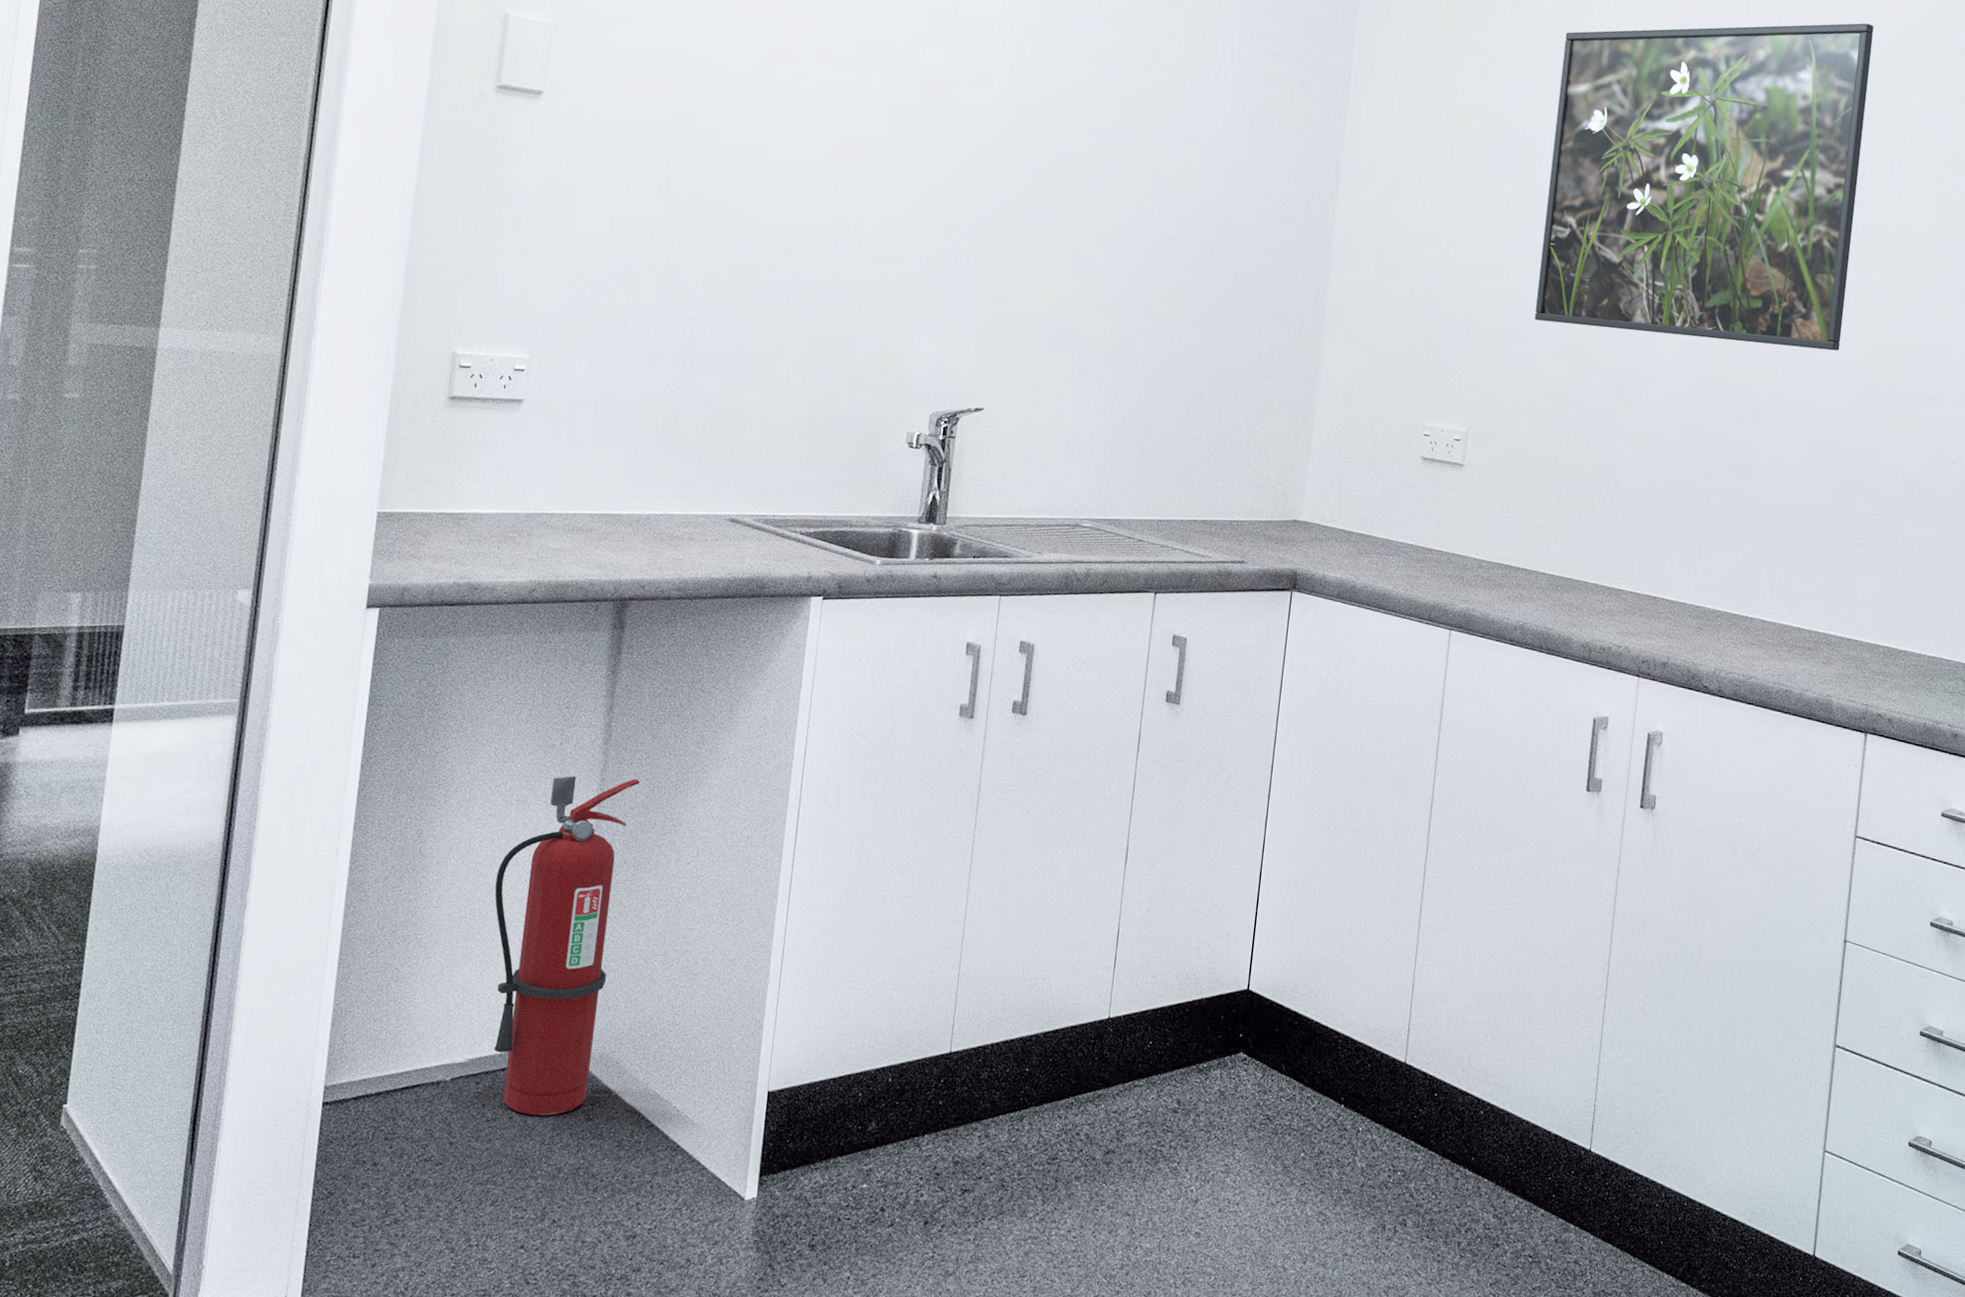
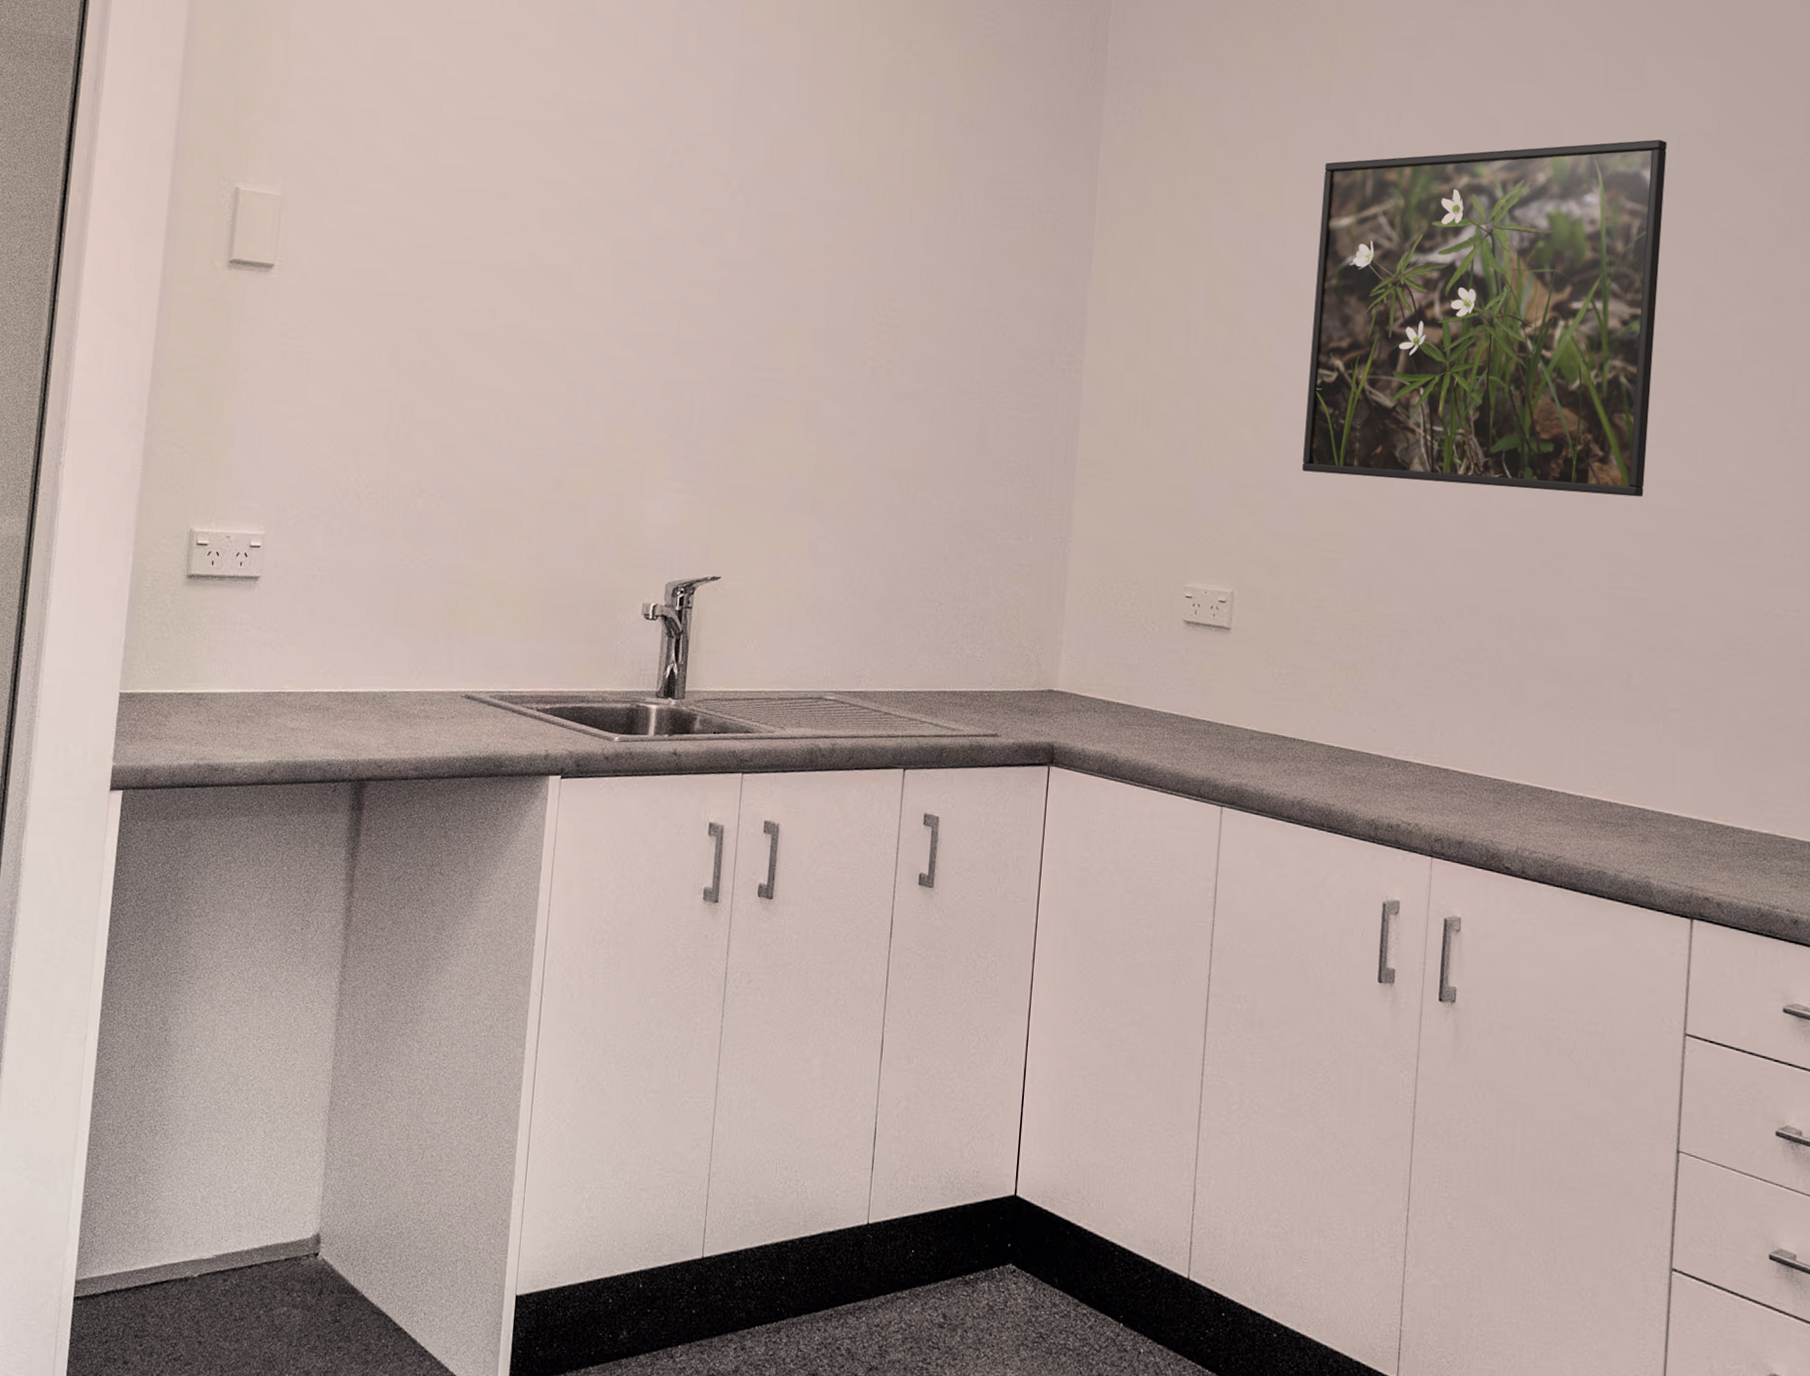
fire extinguisher: present [494,776,640,1116] -> none [239,962,381,1316]

